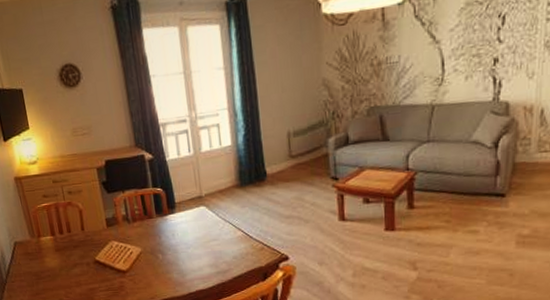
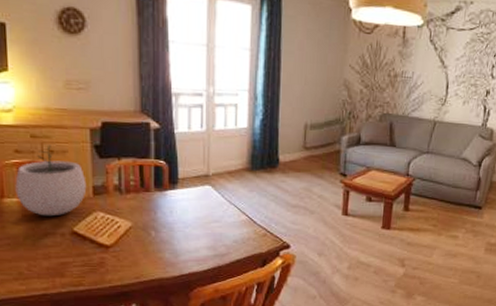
plant pot: none [46,187,101,250] -> present [15,144,87,217]

